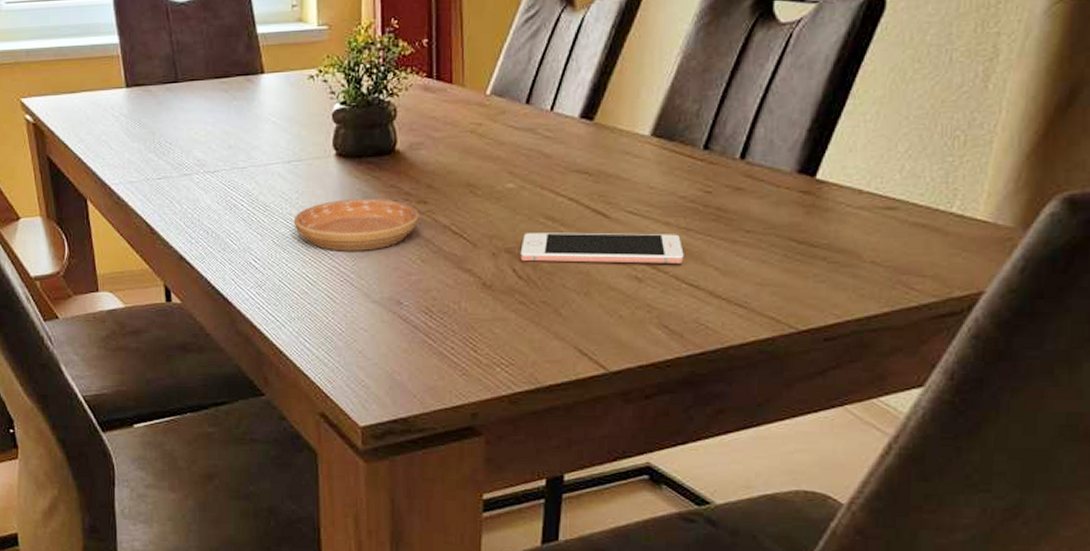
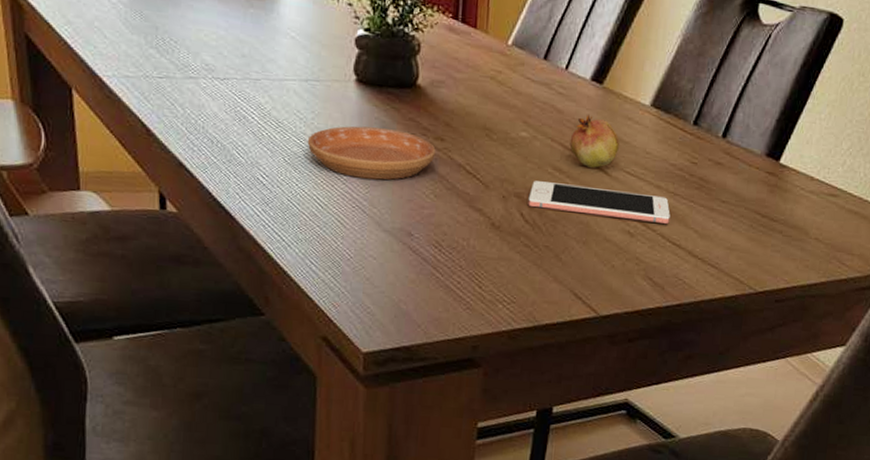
fruit: none [561,155,619,212] -> present [569,114,620,168]

